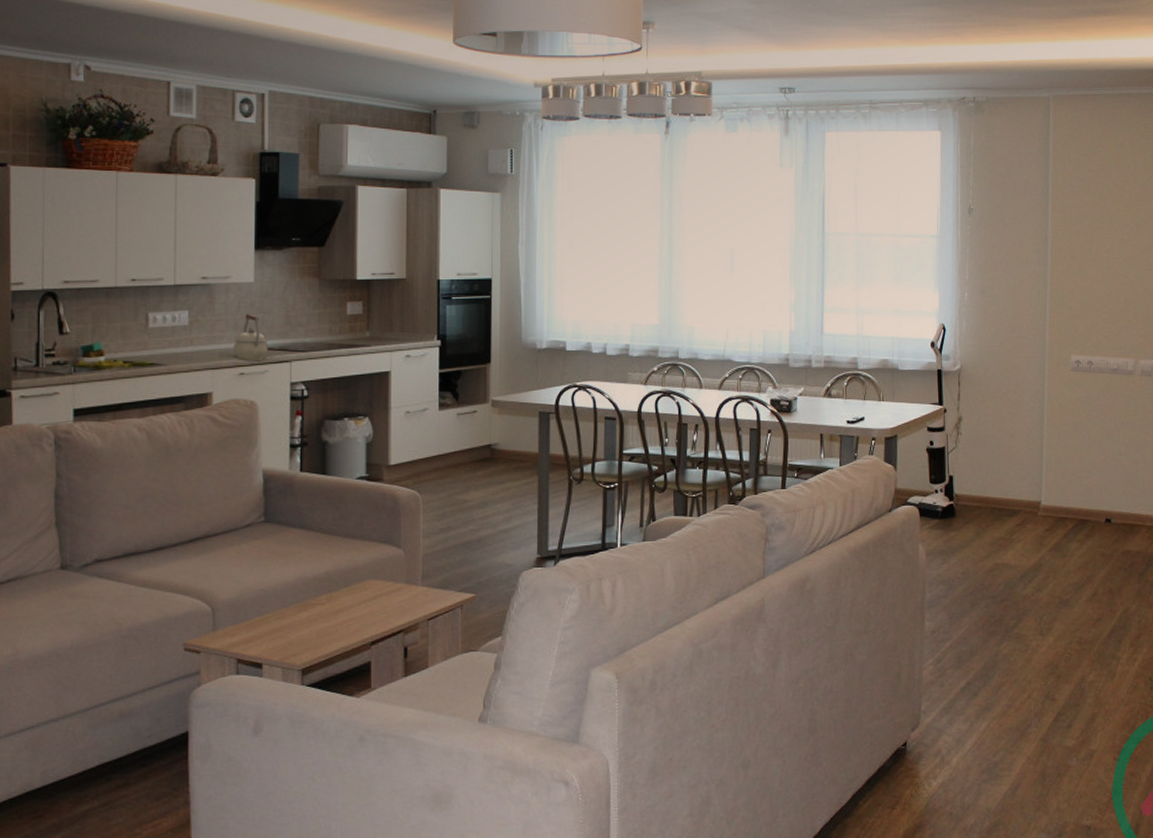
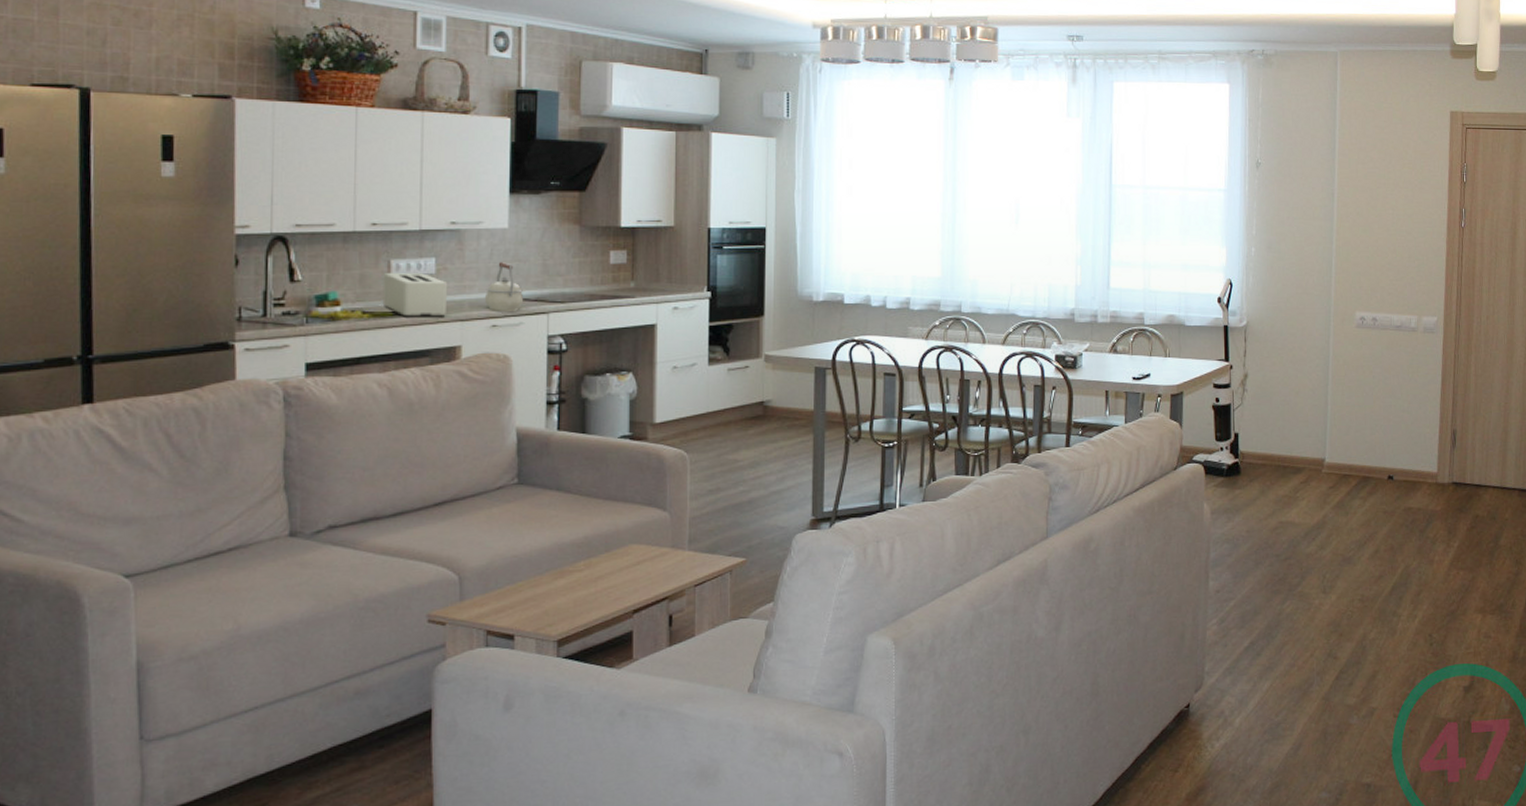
toaster: none [141,325,200,367] -> present [382,273,448,319]

